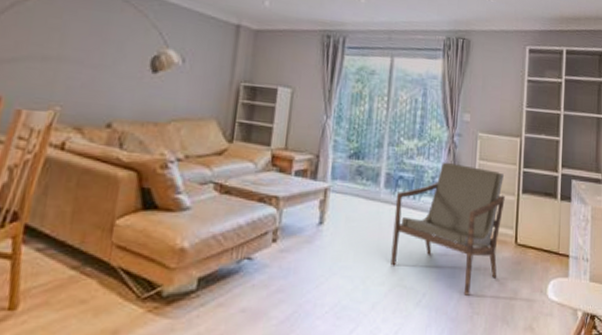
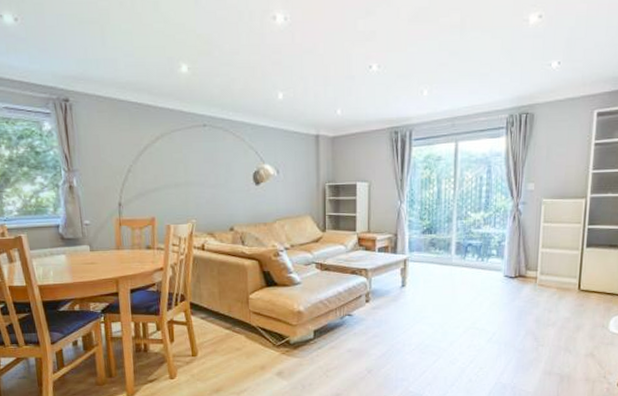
armchair: present [391,162,505,296] -> none [464,227,569,333]

